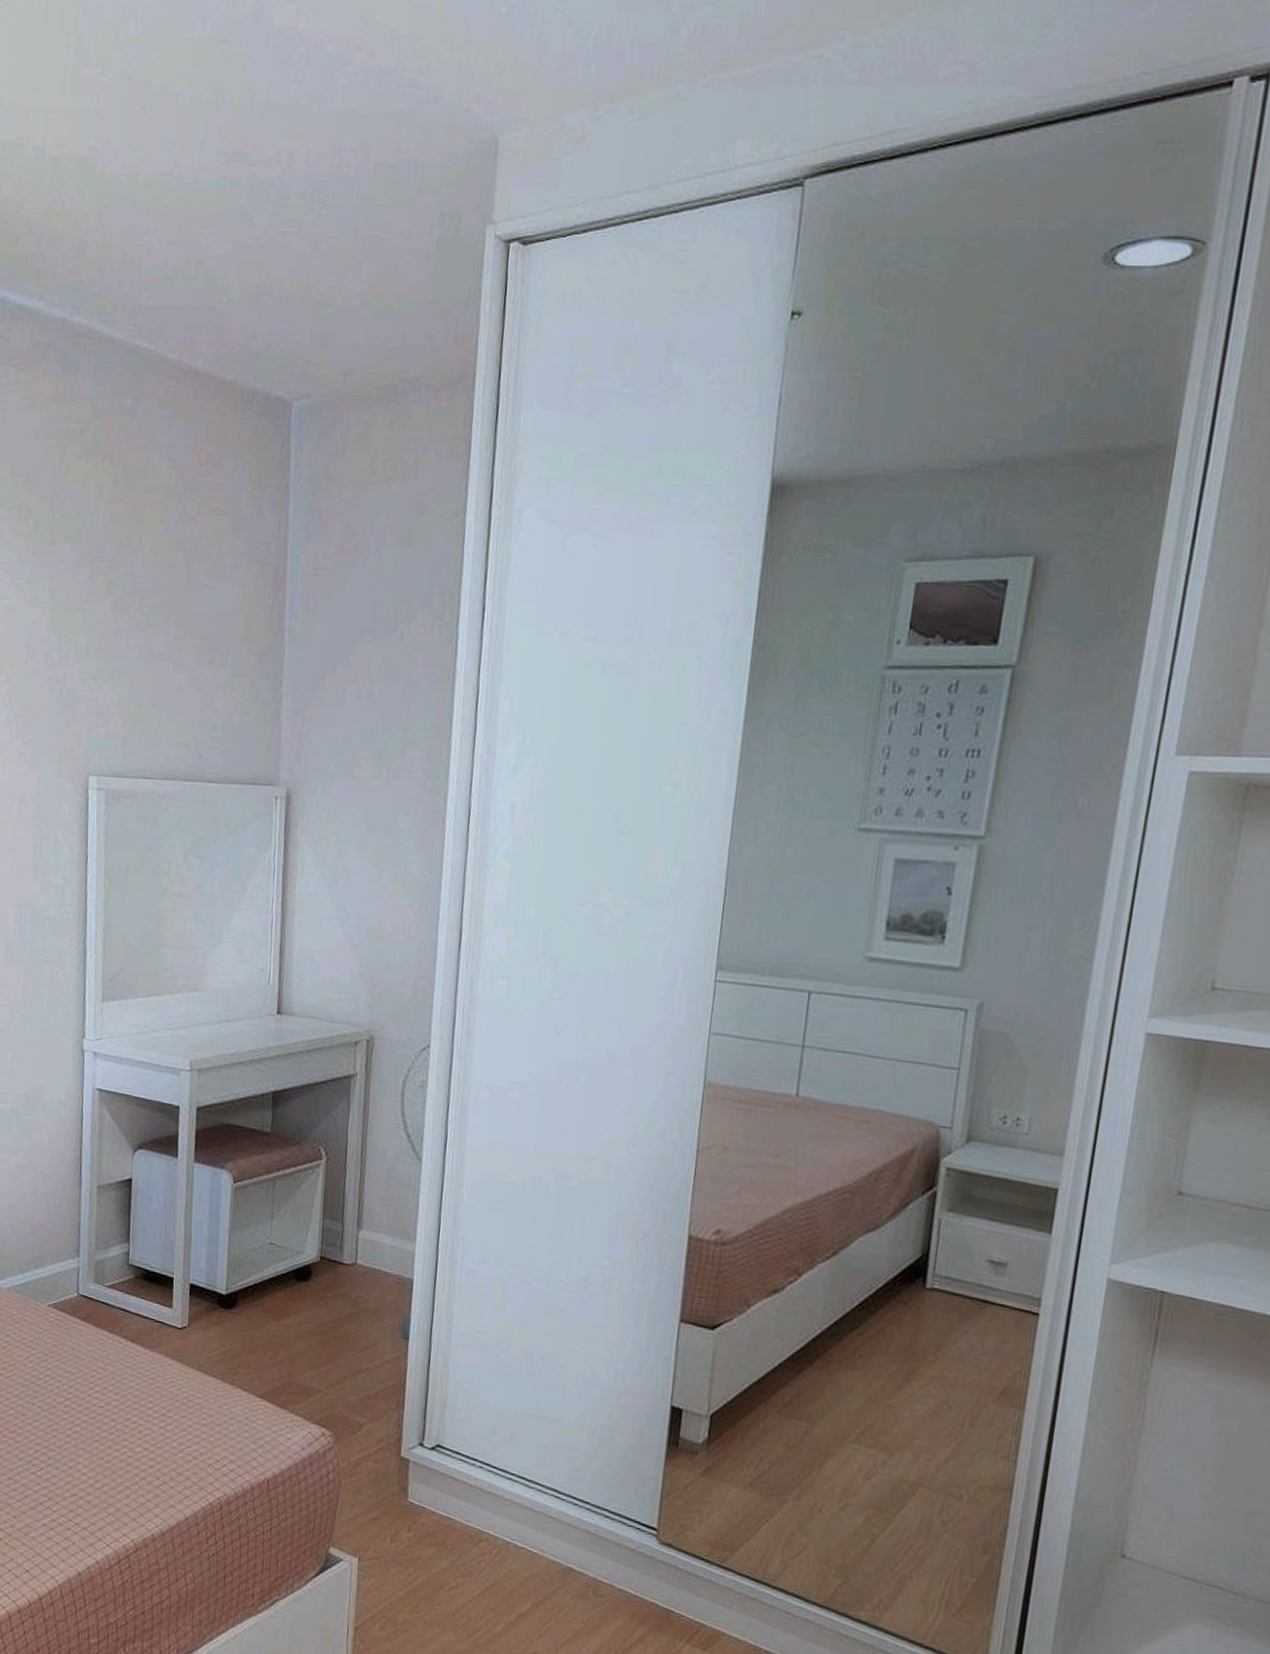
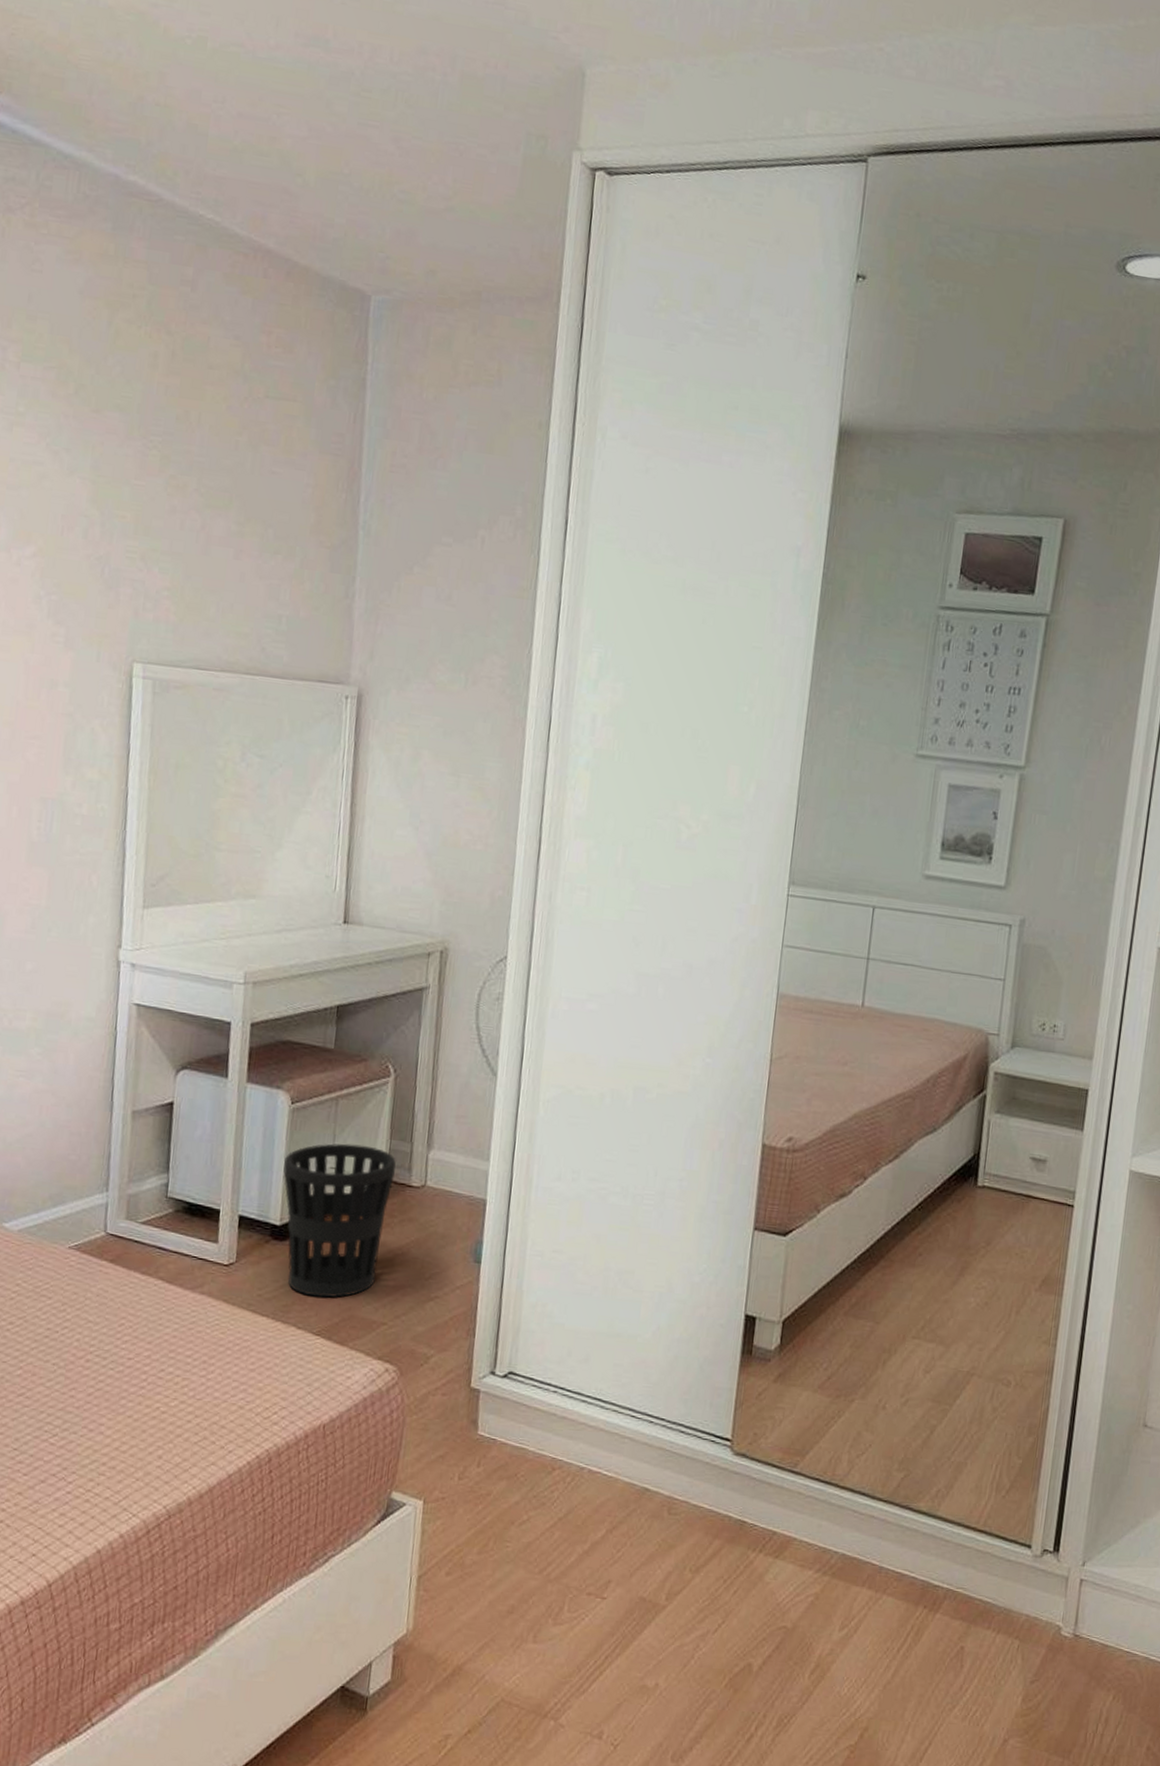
wastebasket: none [228,1221,329,1364] -> present [283,1143,396,1298]

